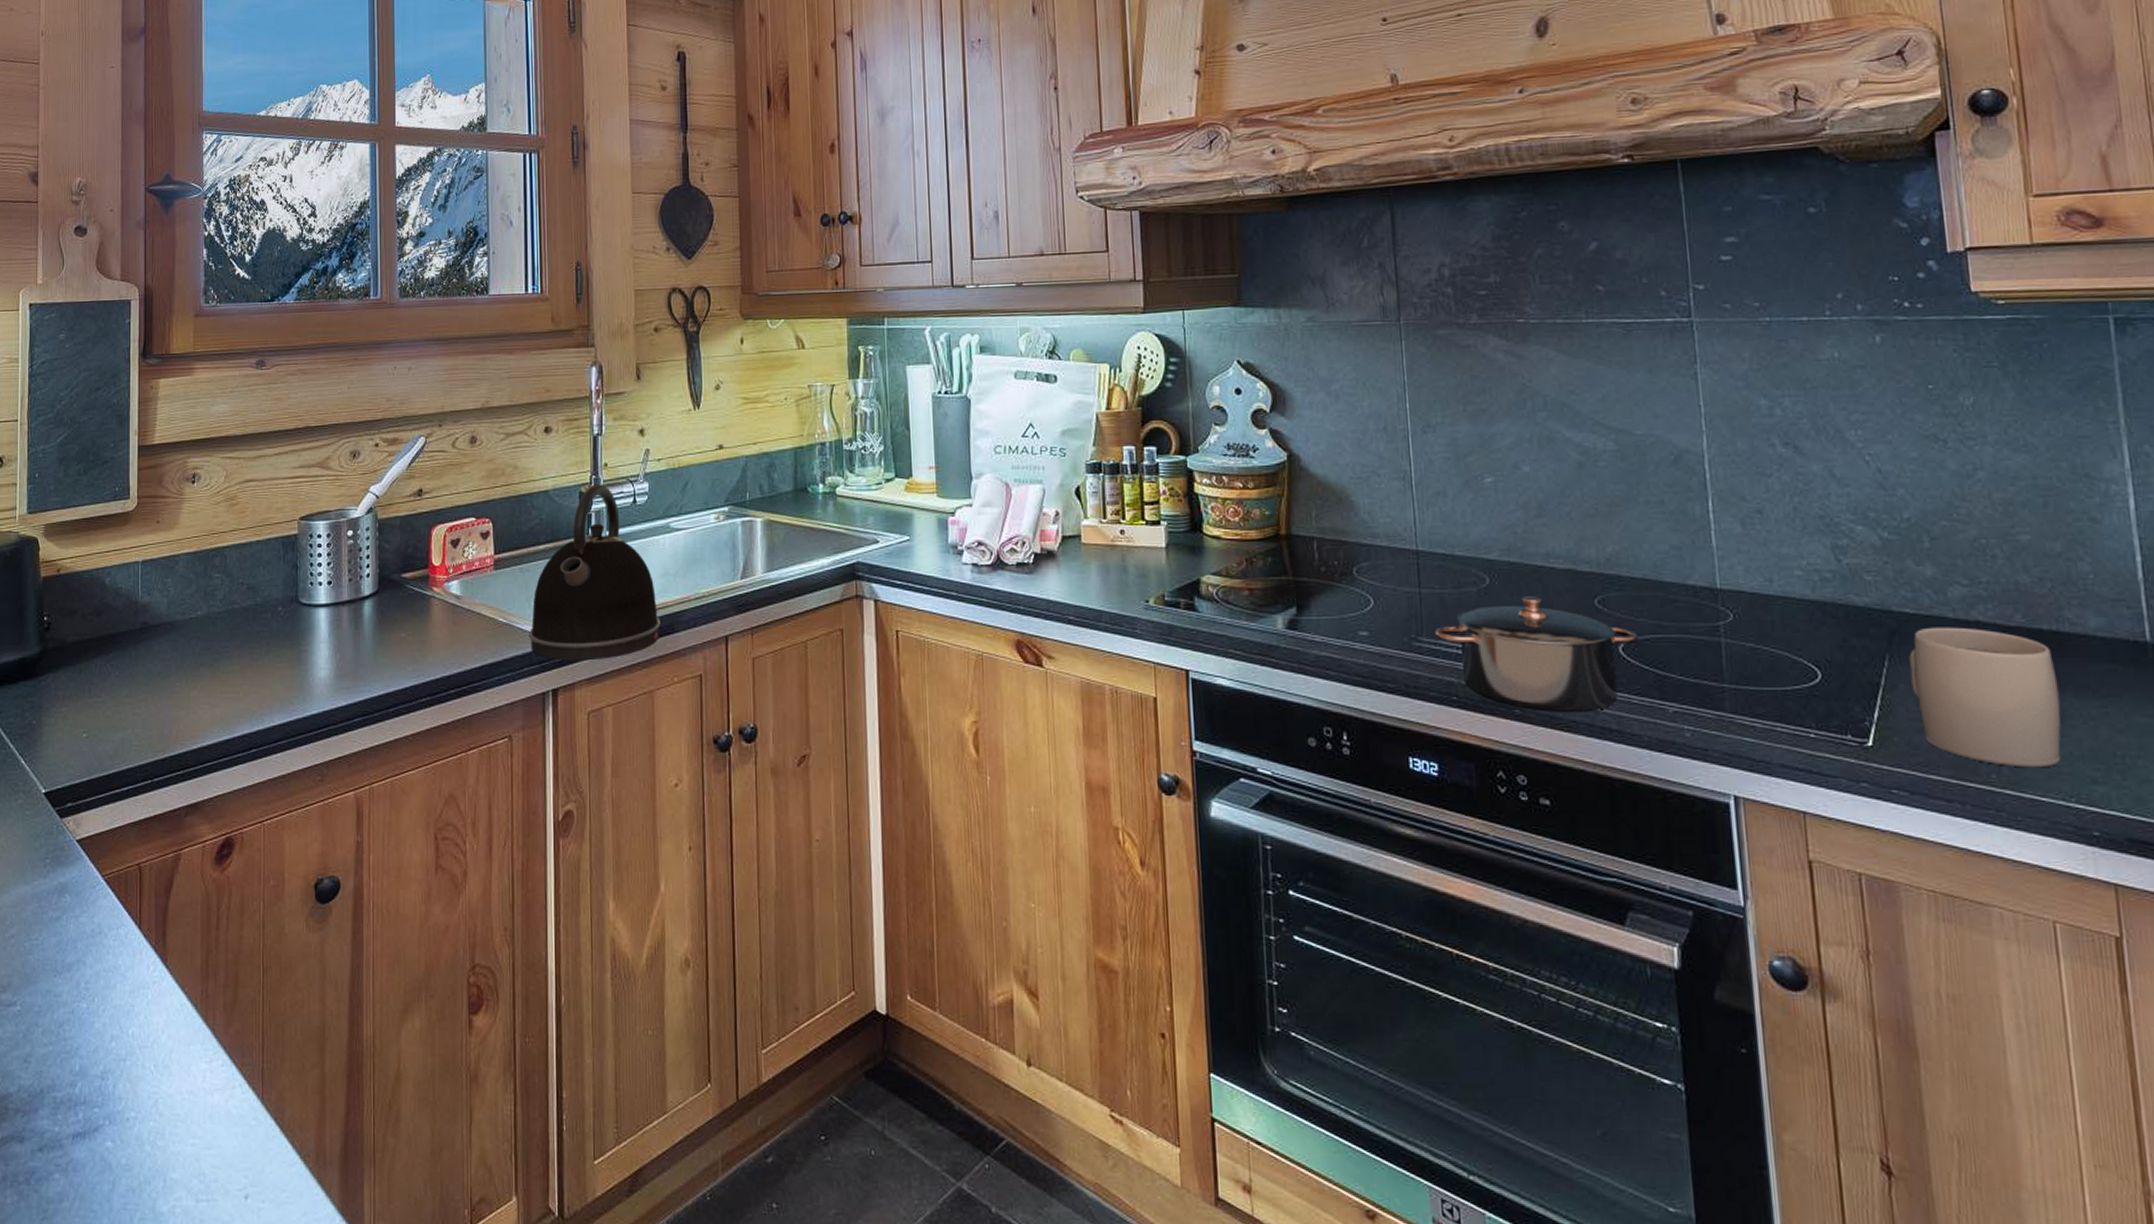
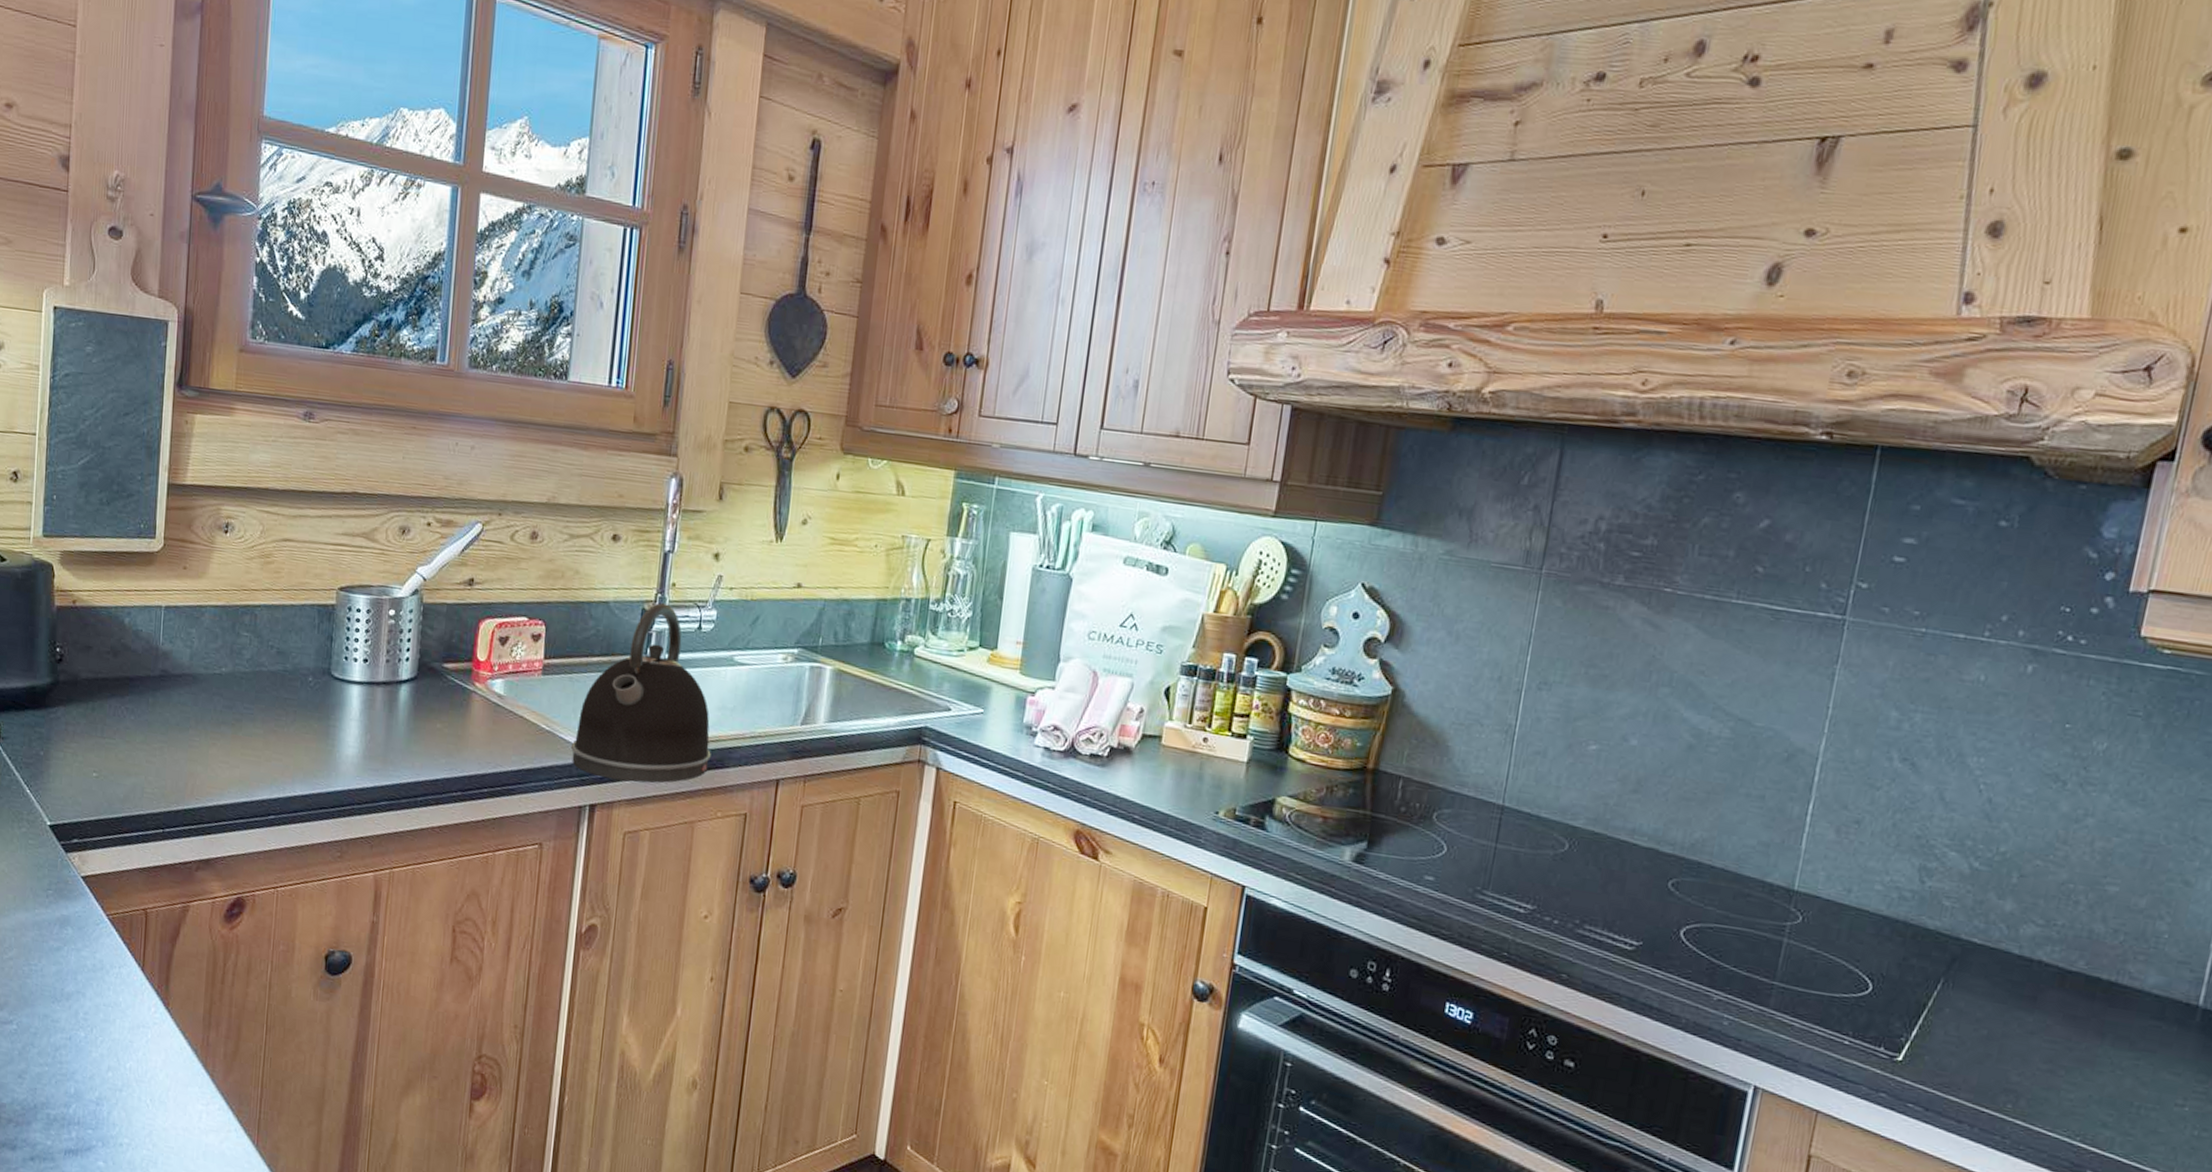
cooking pot: present [1433,595,1638,713] -> none [1499,866,1703,988]
mug: present [1909,627,2062,768] -> none [1954,959,2103,1106]

